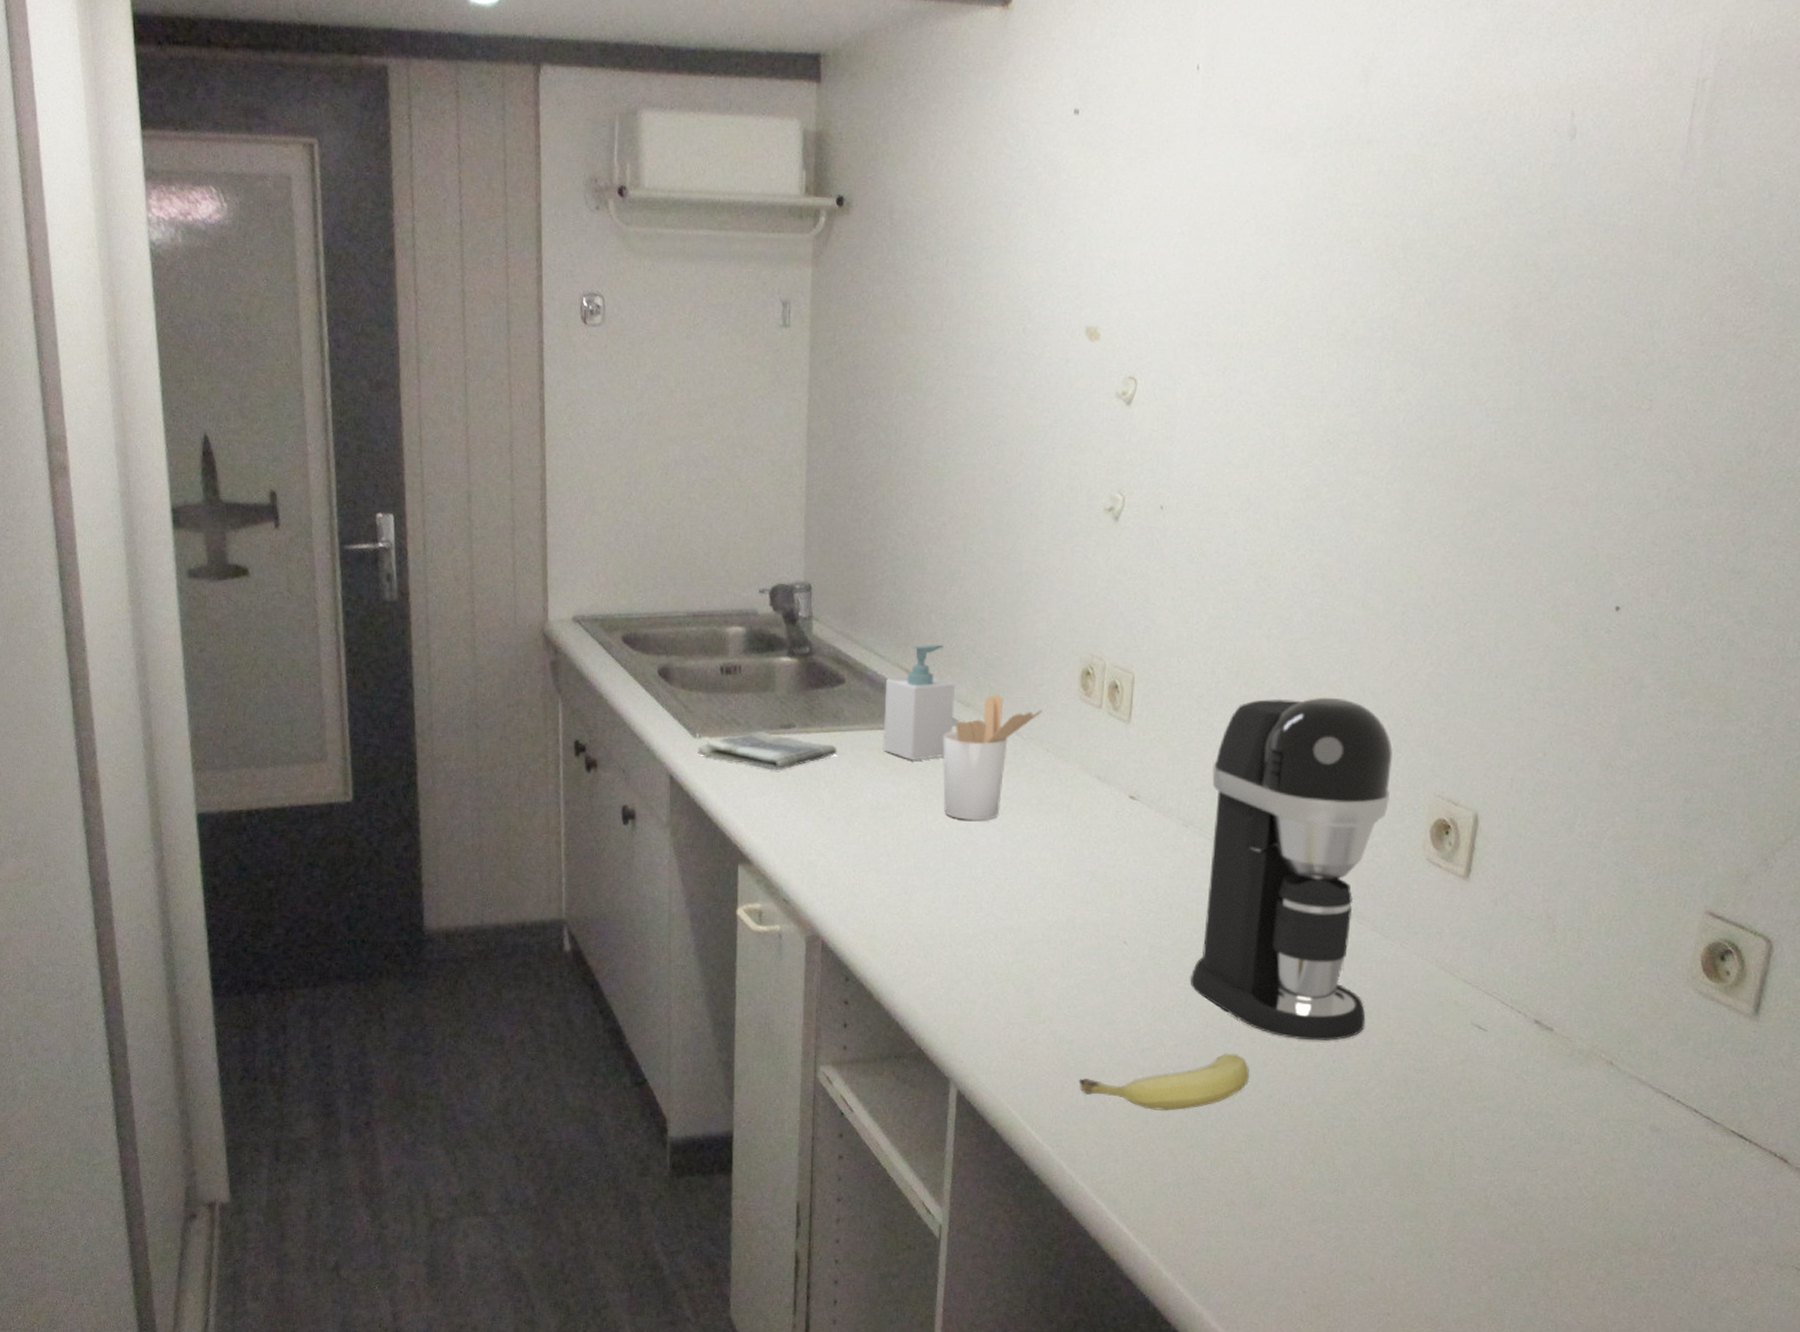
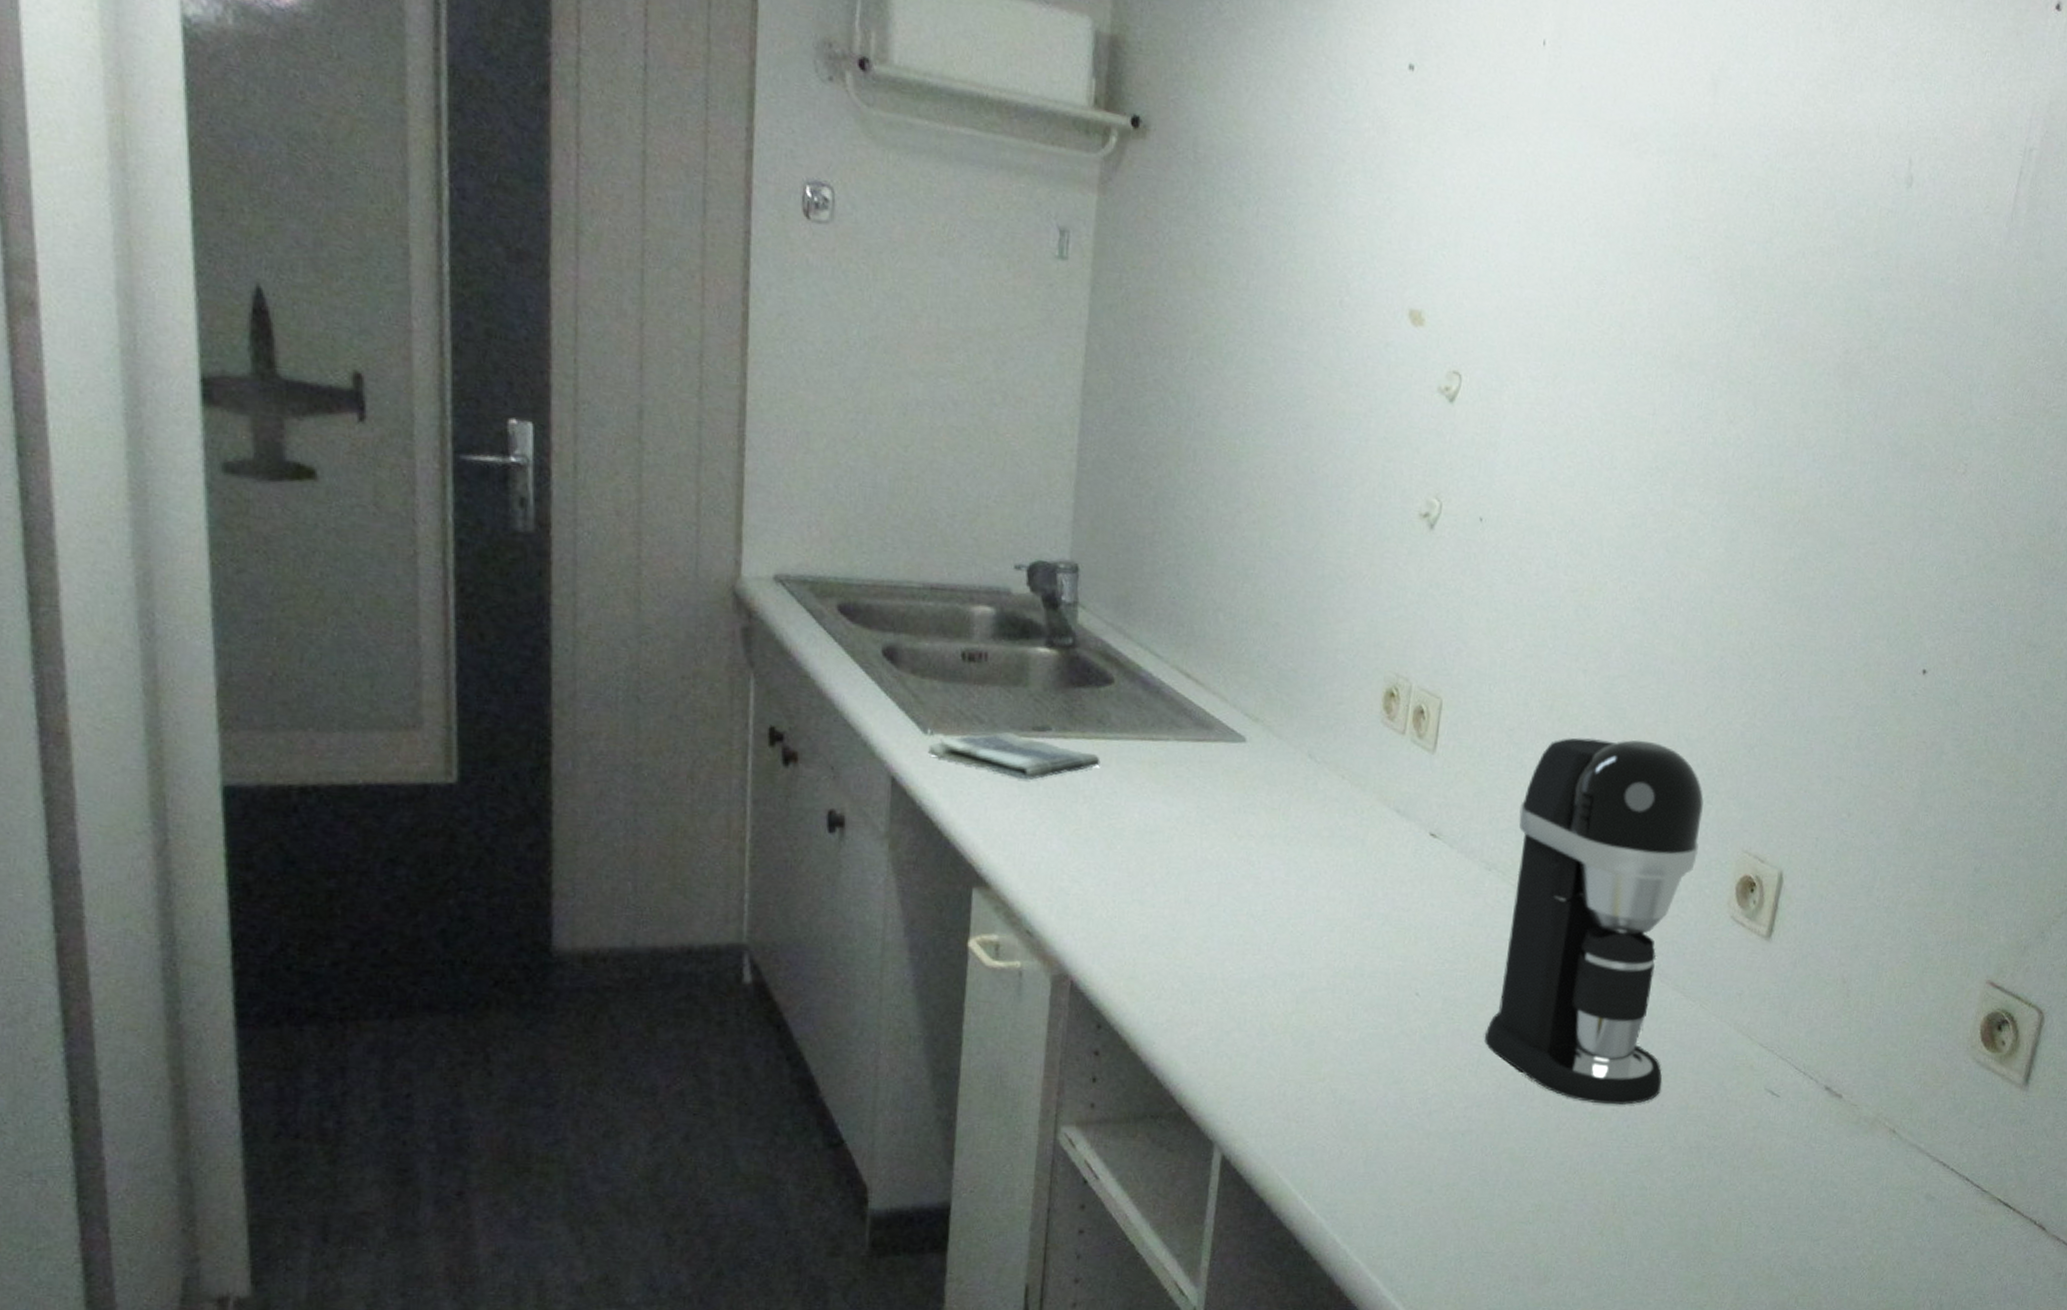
soap bottle: present [883,644,956,761] -> none [1154,647,1244,779]
utensil holder: present [943,694,1043,821] -> none [1222,710,1340,852]
fruit: present [1078,1053,1249,1112] -> none [1358,1116,1542,1180]

